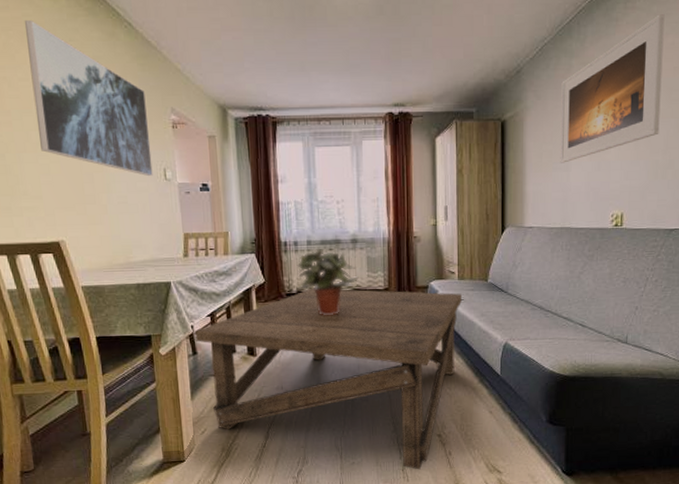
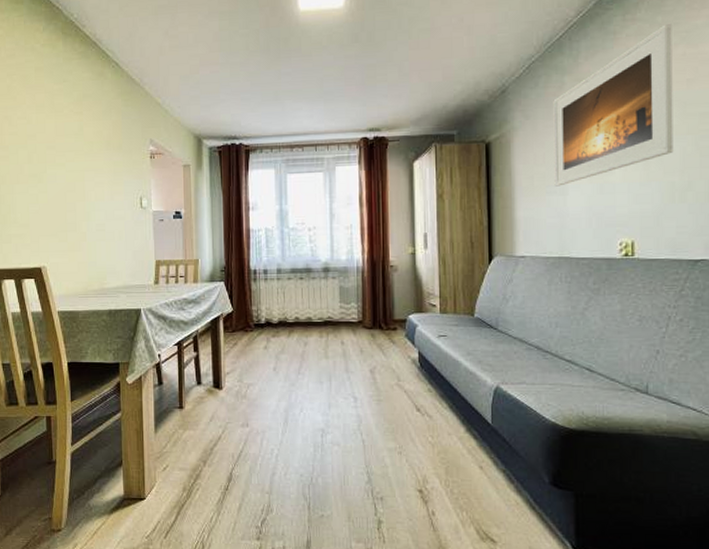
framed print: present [24,21,153,176] -> none [26,66,130,204]
coffee table: present [194,289,462,470] -> none [161,319,444,530]
potted plant: present [296,248,359,315] -> none [265,277,331,348]

